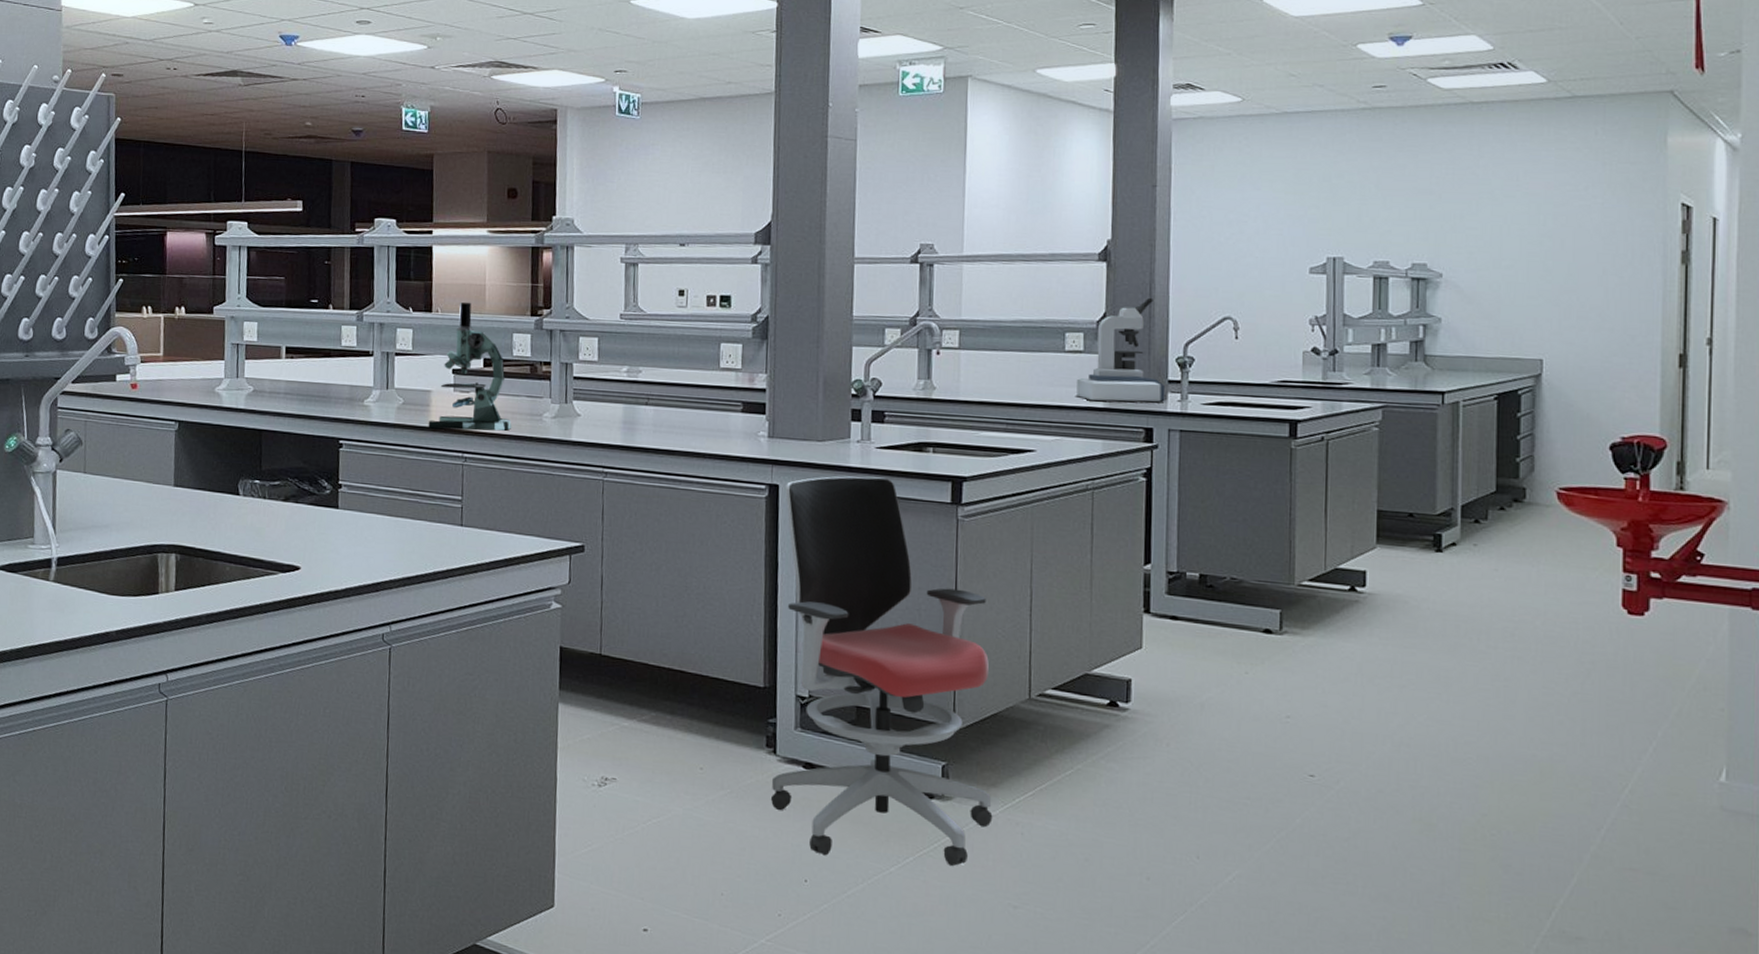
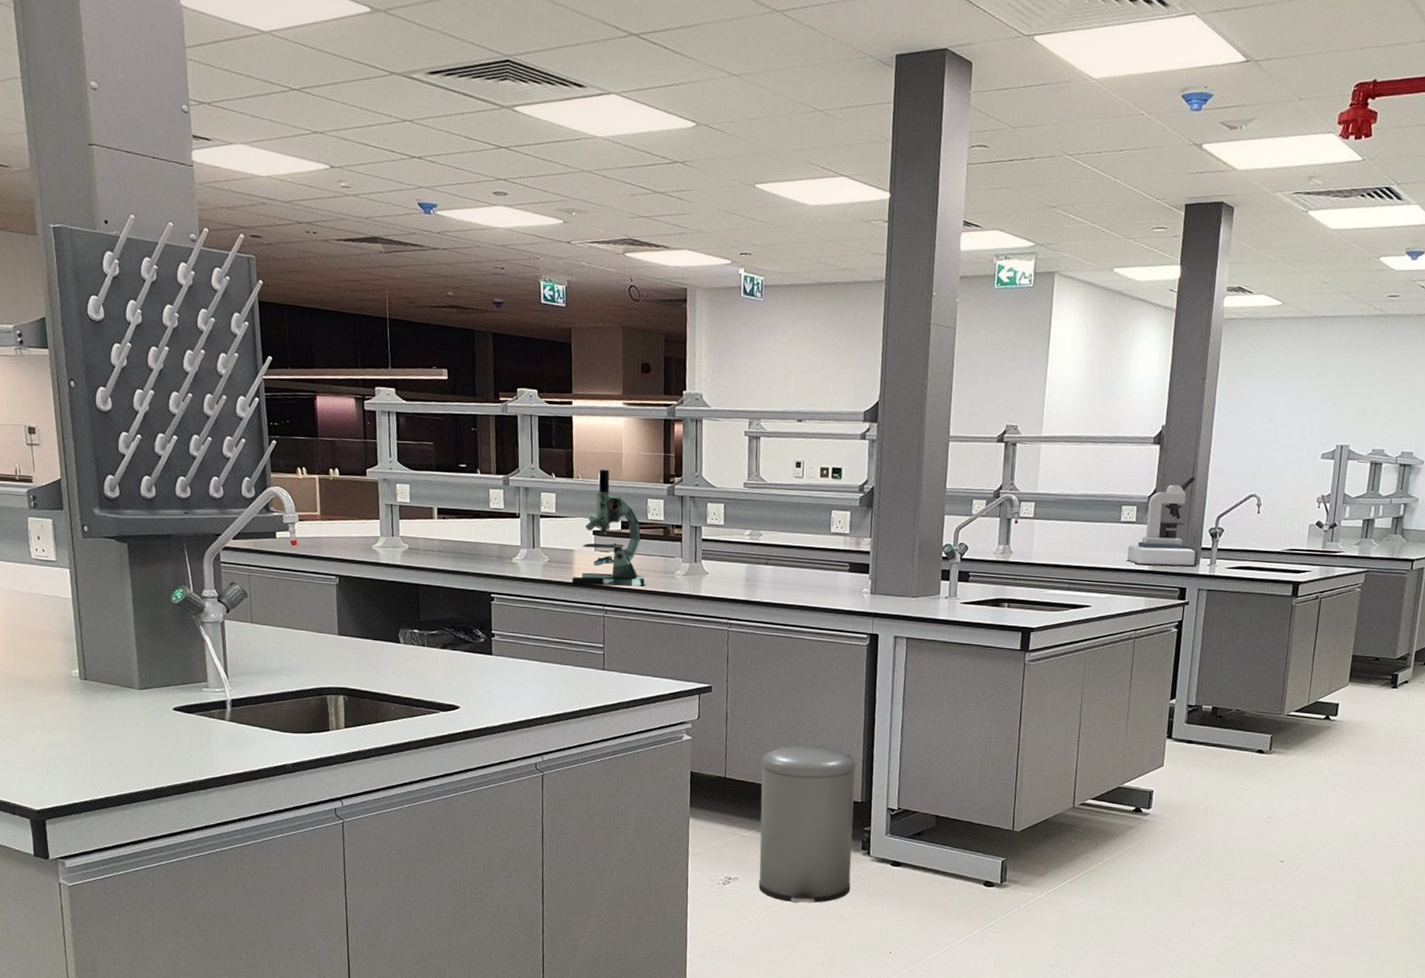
pedal bin: none [641,616,756,814] -> present [759,745,856,903]
office chair: present [771,476,993,866] -> none [864,627,1044,937]

